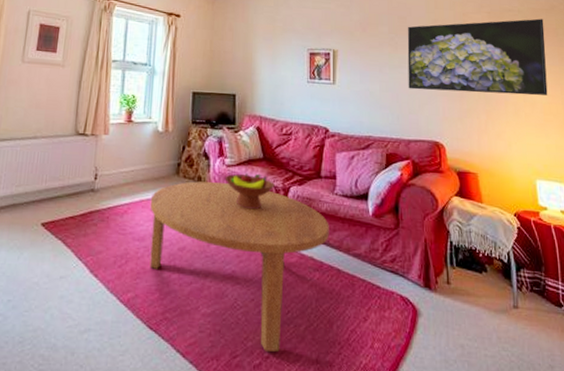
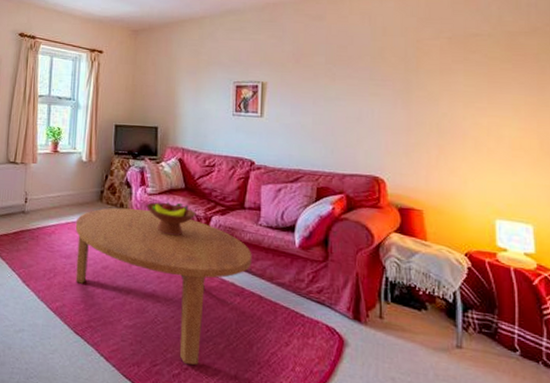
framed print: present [407,18,548,96] -> none [346,43,521,129]

